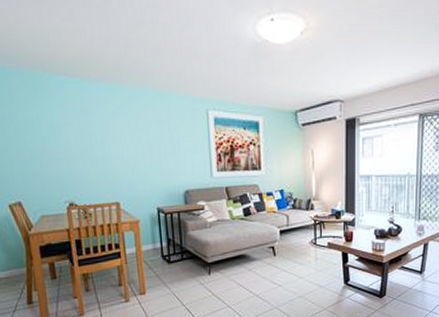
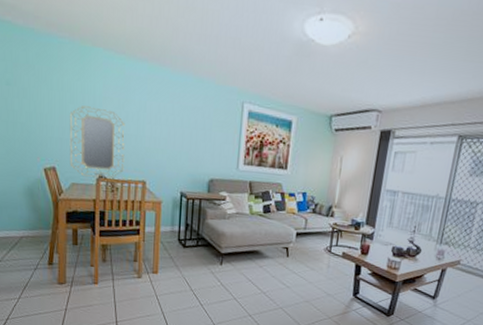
home mirror: none [28,134,95,207] -> present [69,105,125,179]

